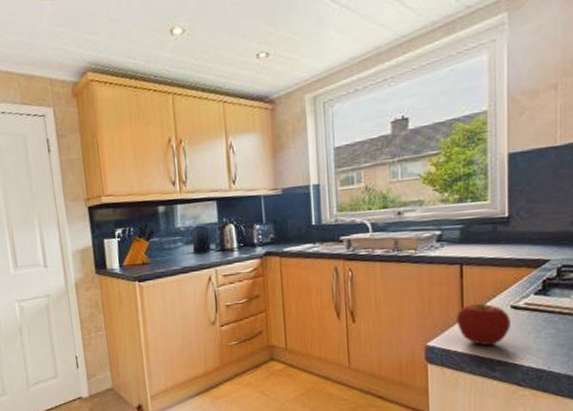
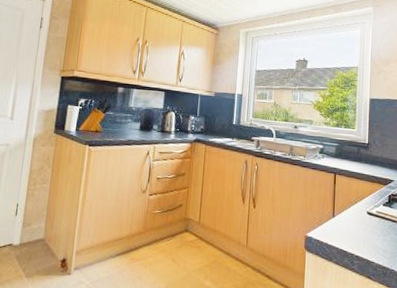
apple: present [456,303,510,345] -> none [328,206,366,242]

